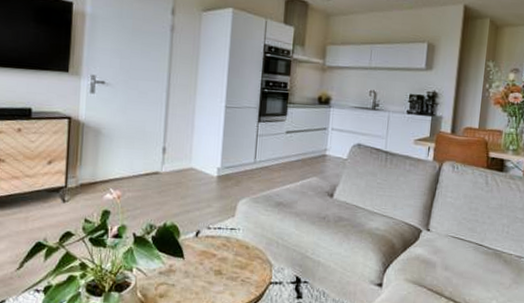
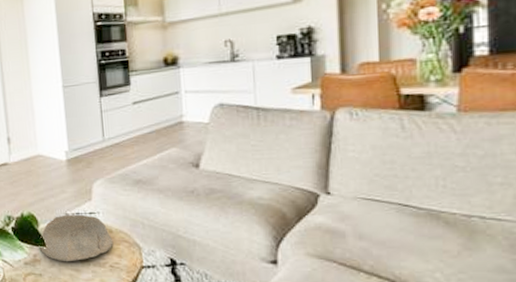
bowl: none [176,228,248,274] -> present [39,214,114,262]

